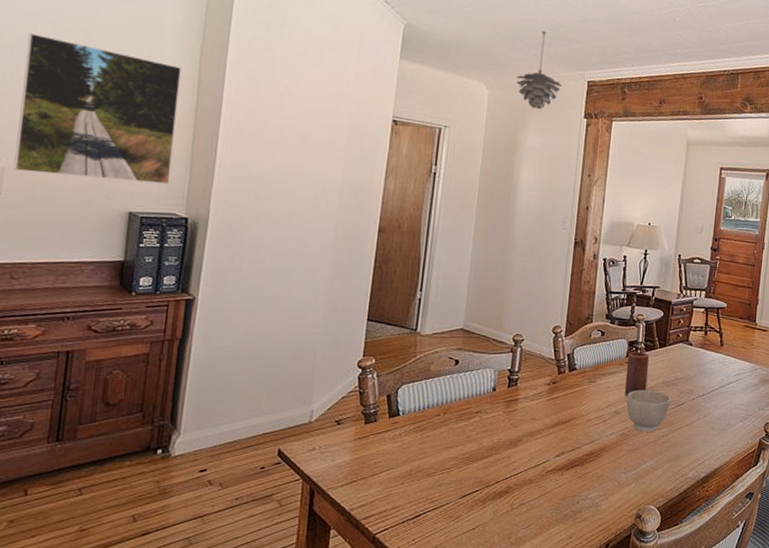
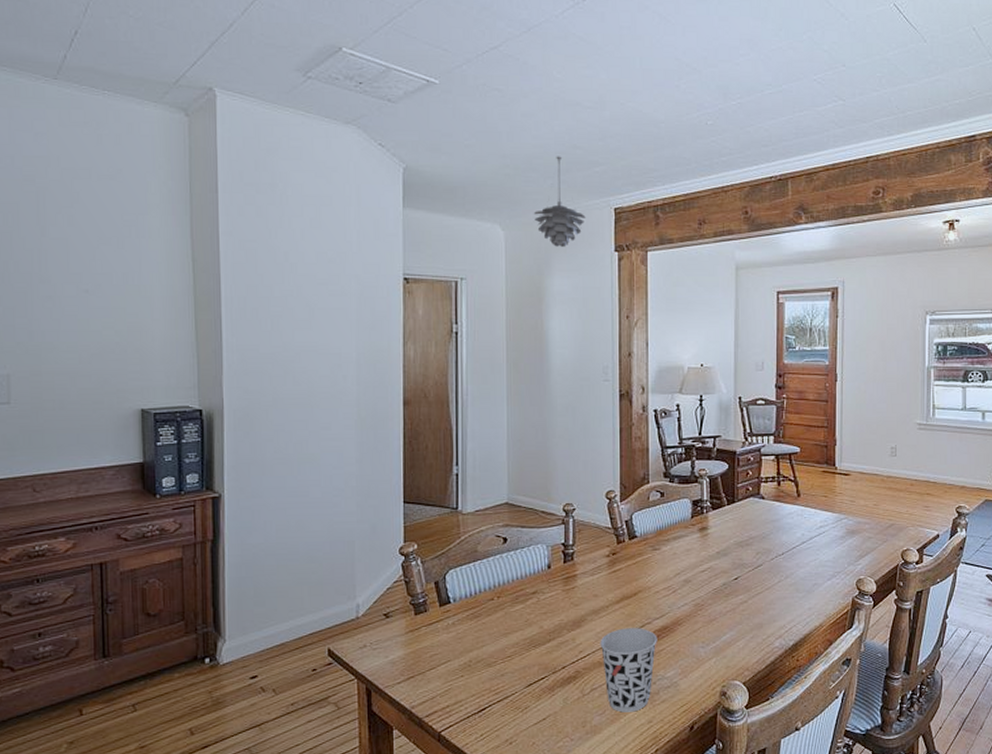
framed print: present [13,32,183,185] -> none [12,225,178,376]
cup: none [532,450,585,528] -> present [600,628,657,713]
candle: present [624,351,650,397] -> none [693,511,718,563]
bowl: present [626,389,670,432] -> none [697,553,746,600]

